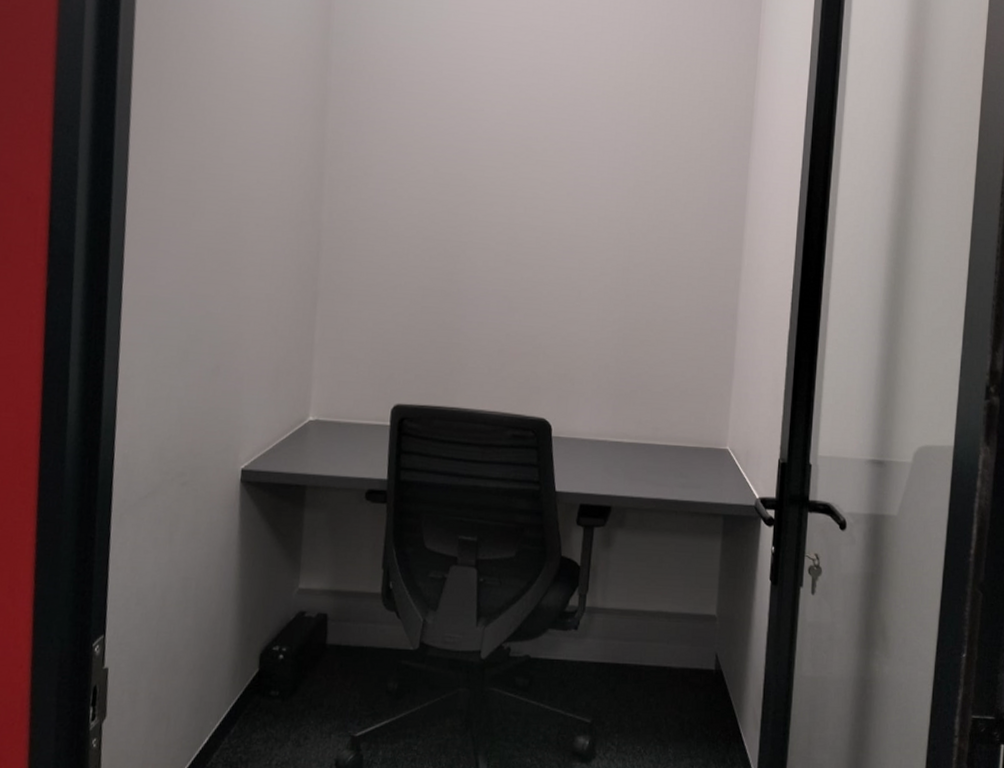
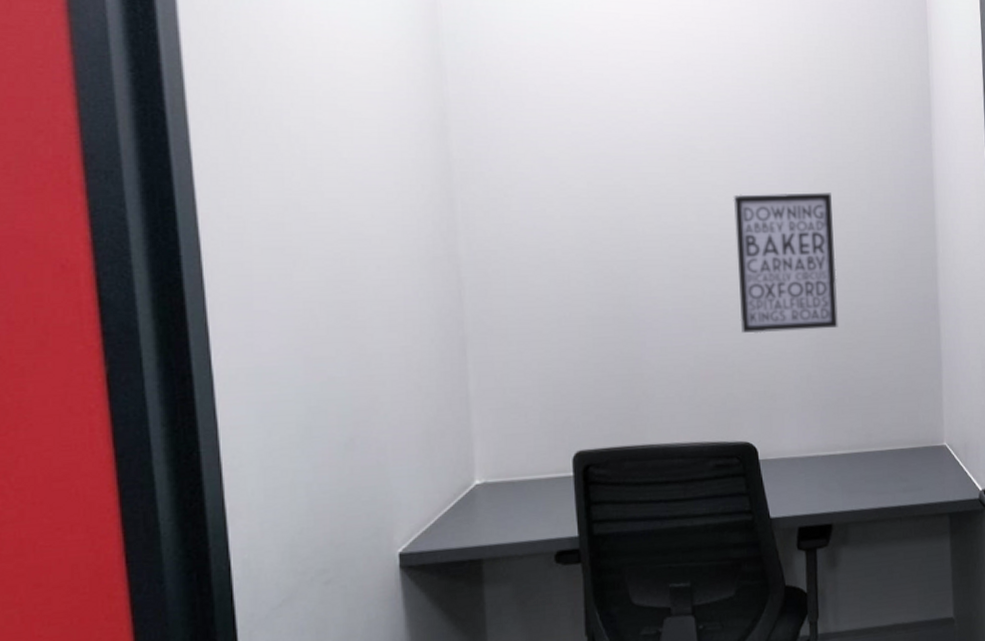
wall art: none [550,192,648,325] -> present [733,192,838,334]

